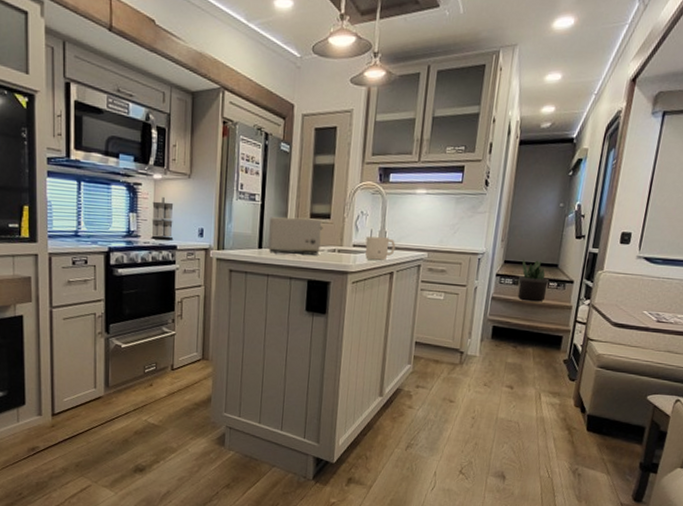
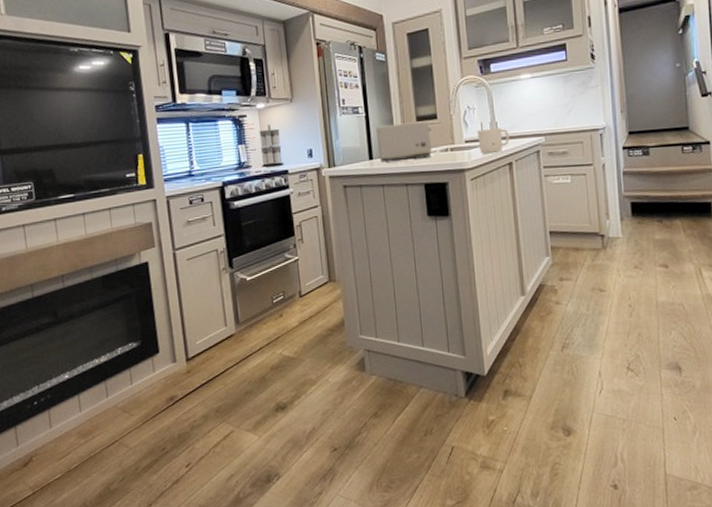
planter: present [517,259,550,302] -> none [647,125,683,171]

